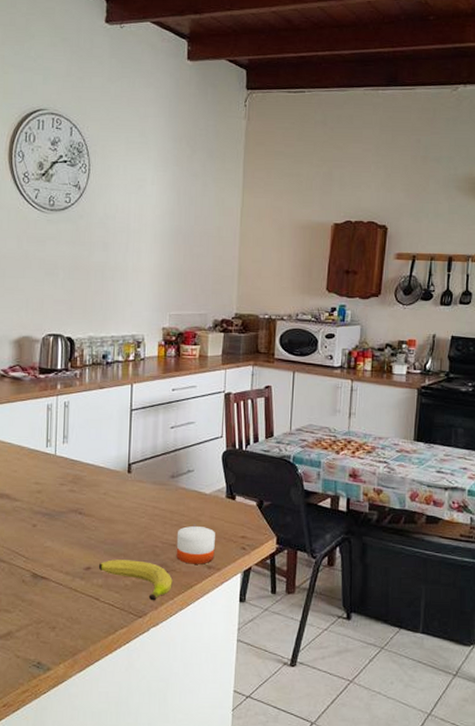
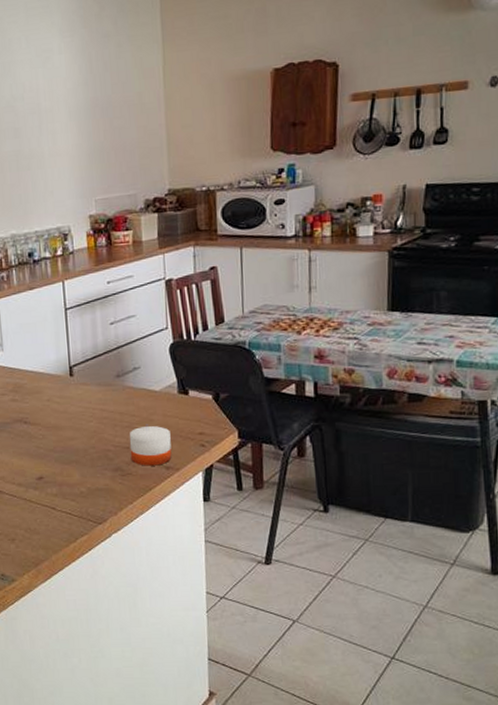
fruit: present [98,559,173,601] -> none [50,466,130,507]

